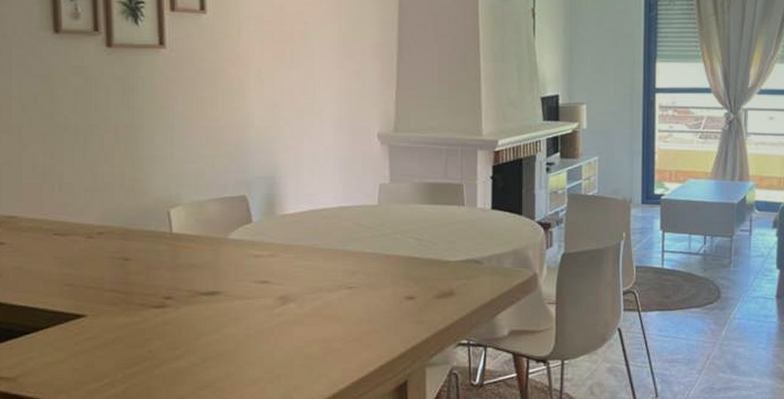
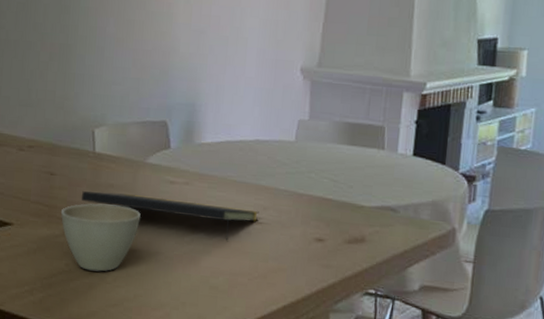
cup: none [139,284,226,355] -> present [60,203,141,272]
notepad: none [160,272,348,310] -> present [81,191,259,242]

